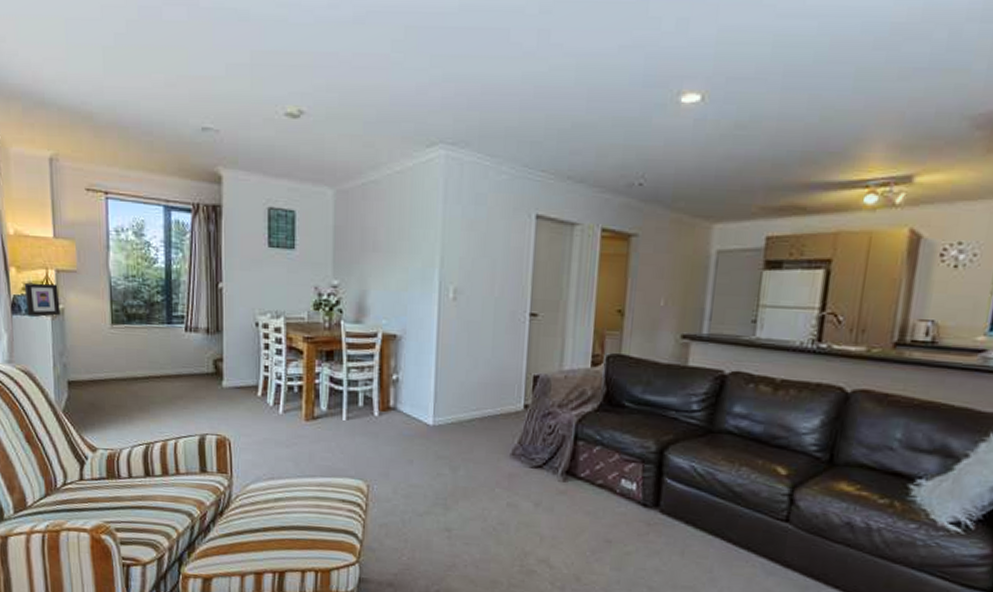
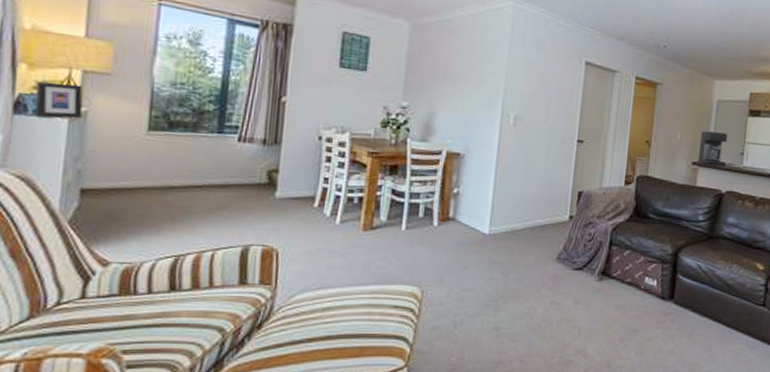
coffee maker: none [689,293,733,340] -> present [697,130,728,167]

